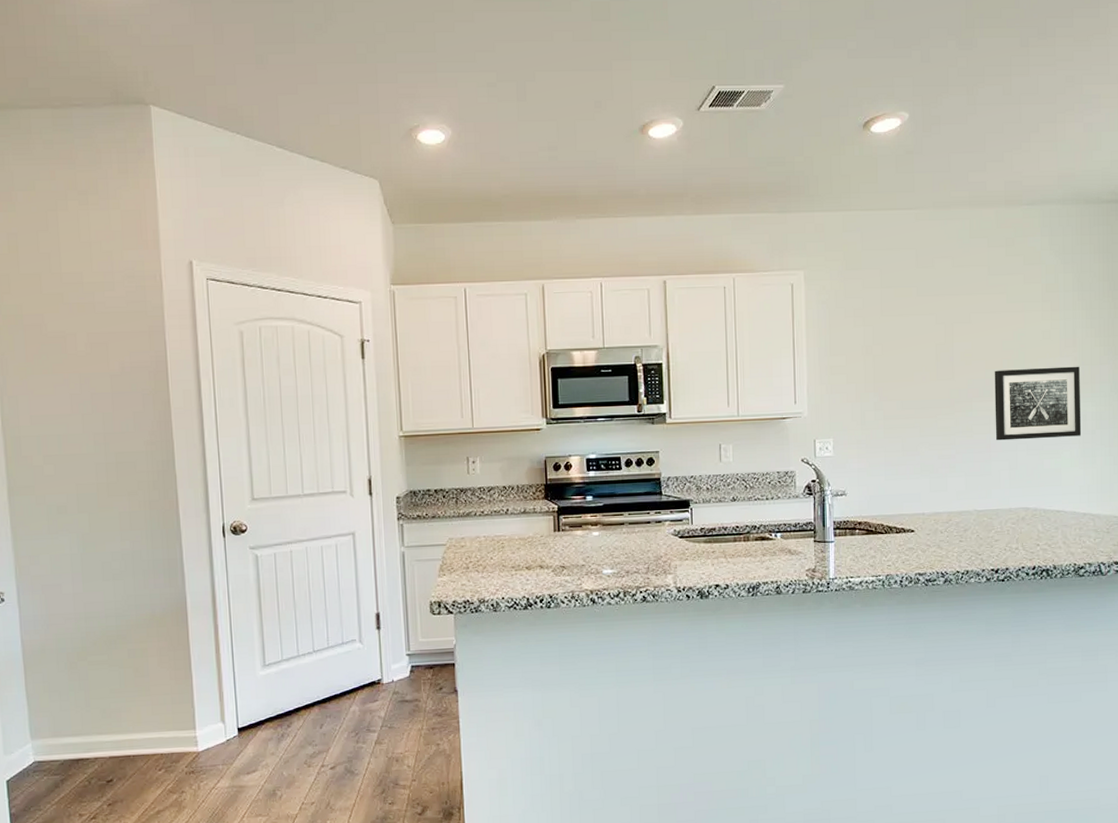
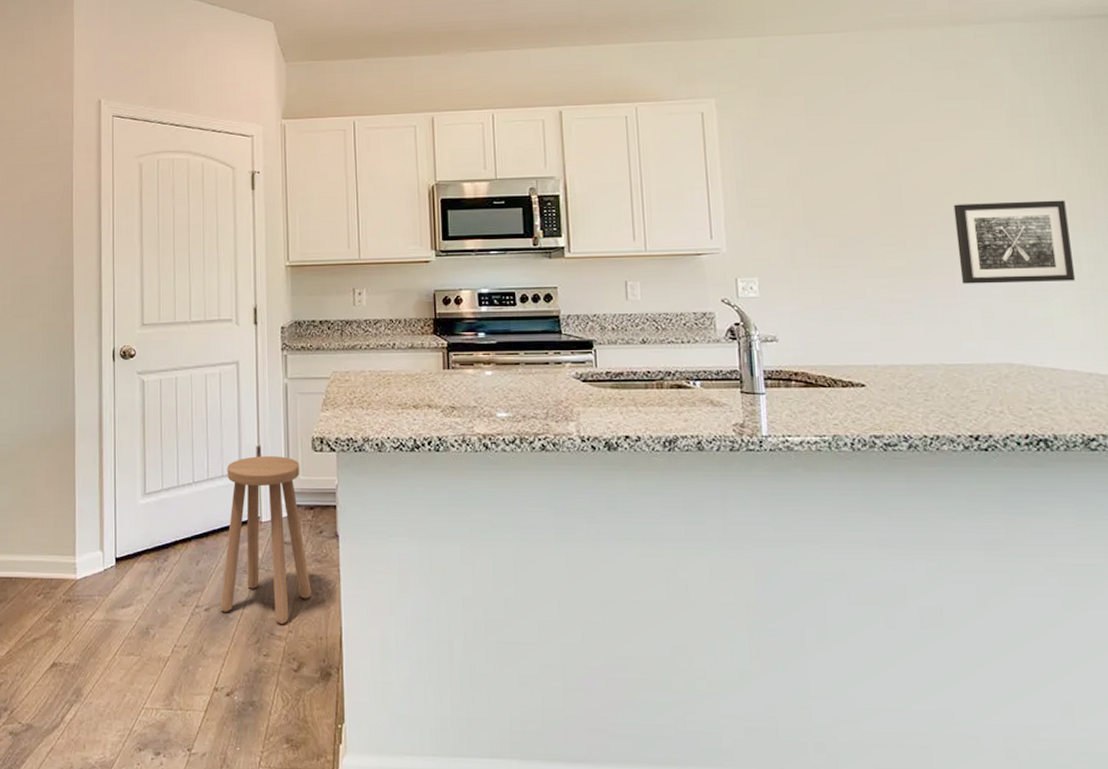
stool: none [345,621,433,774] -> present [220,456,311,624]

